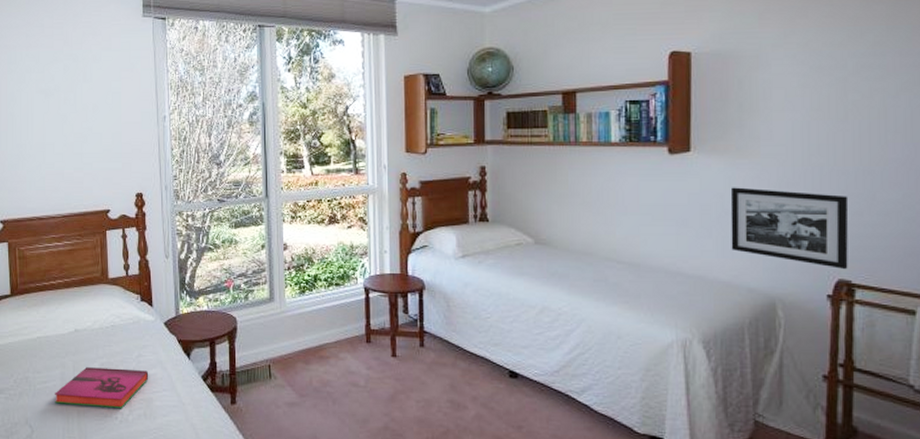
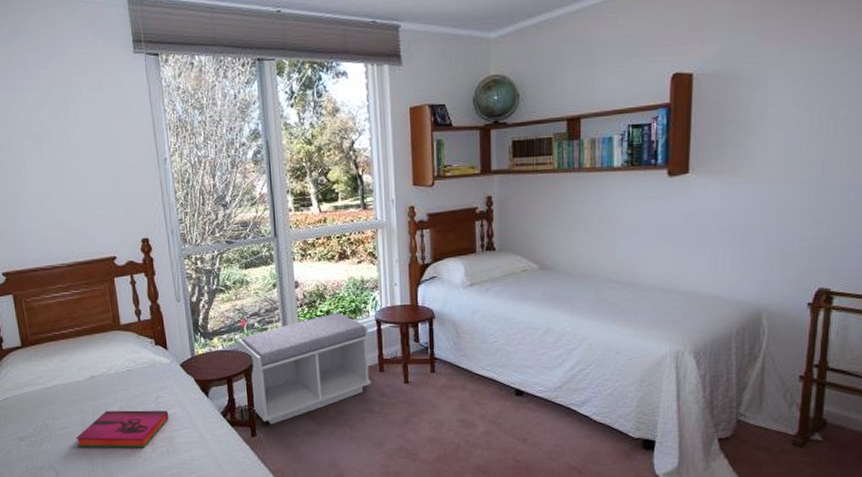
bench: none [222,277,357,393] -> present [237,312,371,425]
picture frame: present [730,187,849,270] -> none [723,206,833,279]

